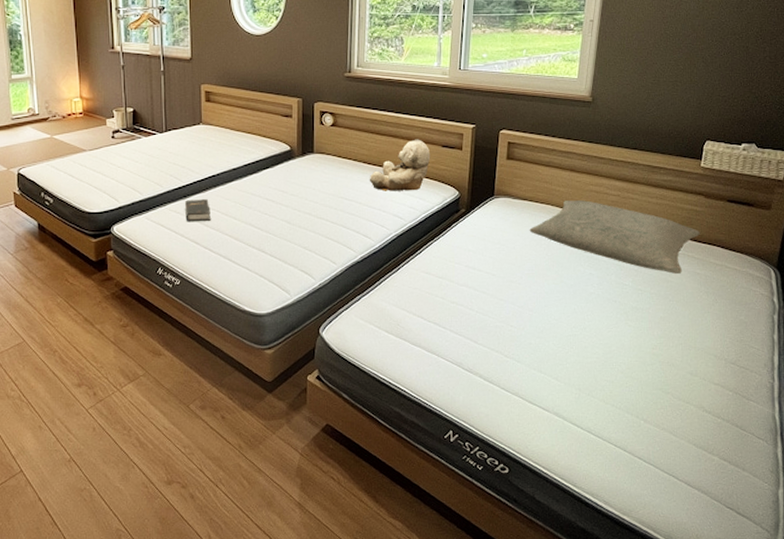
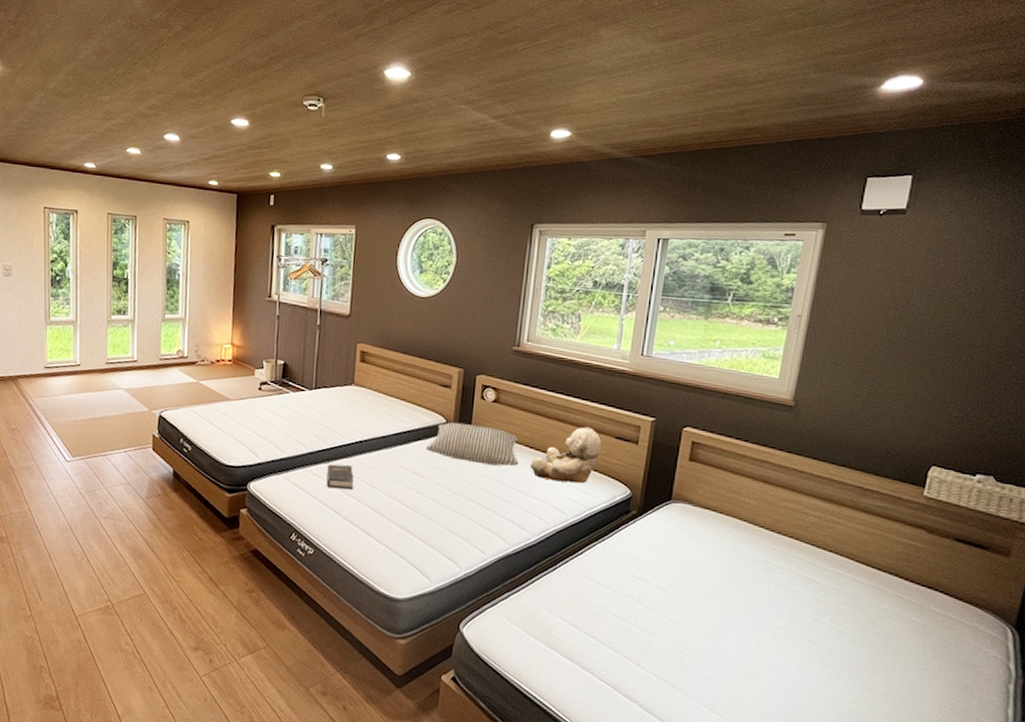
pillow: none [274,148,359,184] -> present [425,422,519,466]
pillow: present [529,200,701,274] -> none [710,515,920,618]

